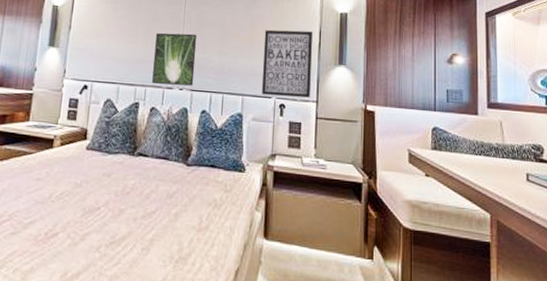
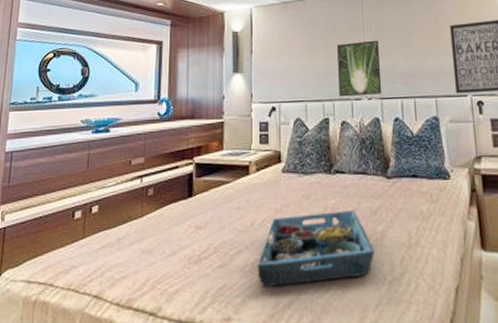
serving tray: none [49,191,166,258] -> present [257,210,374,288]

